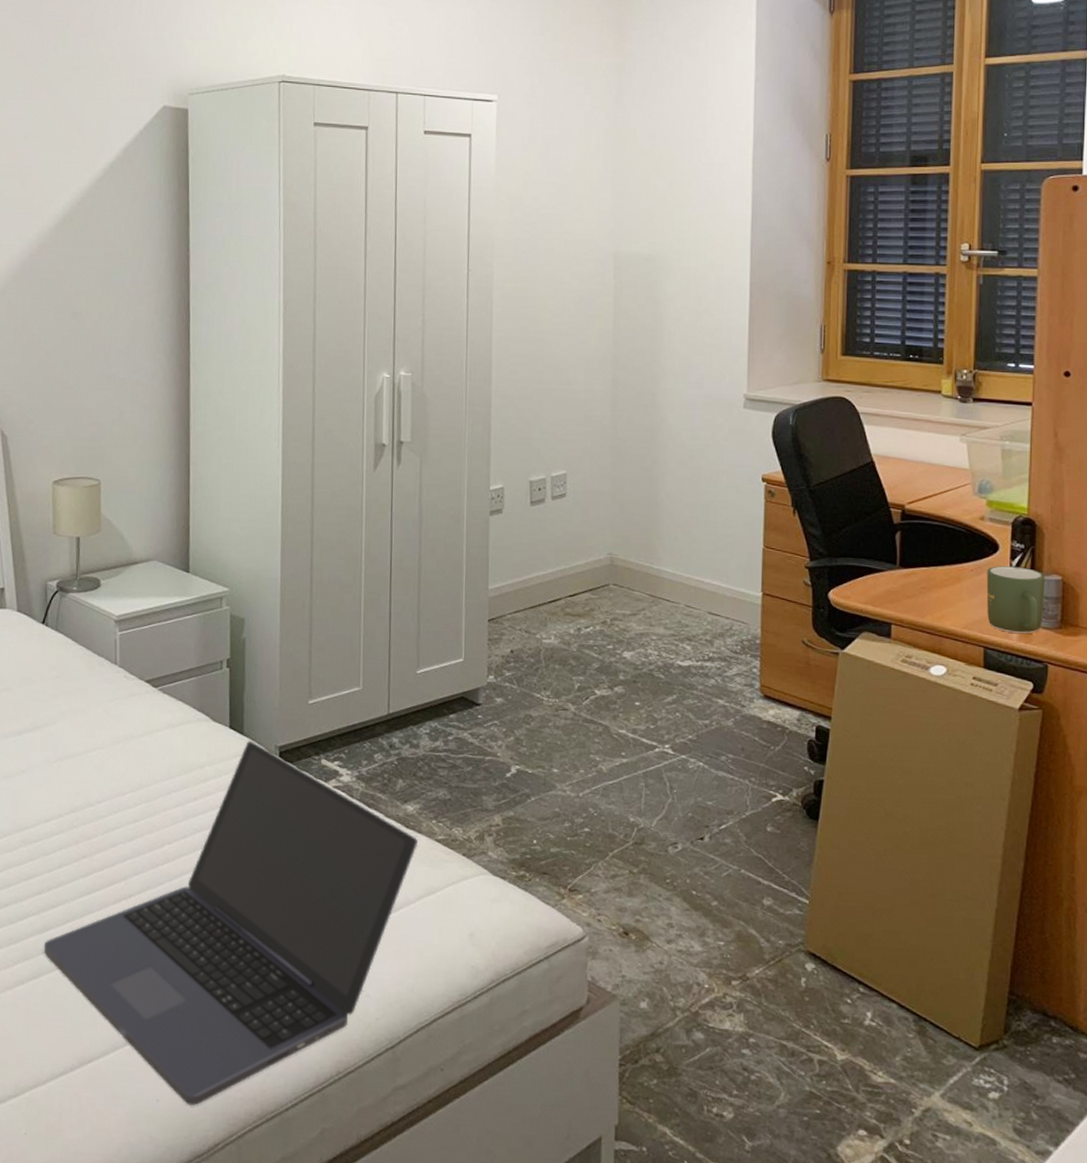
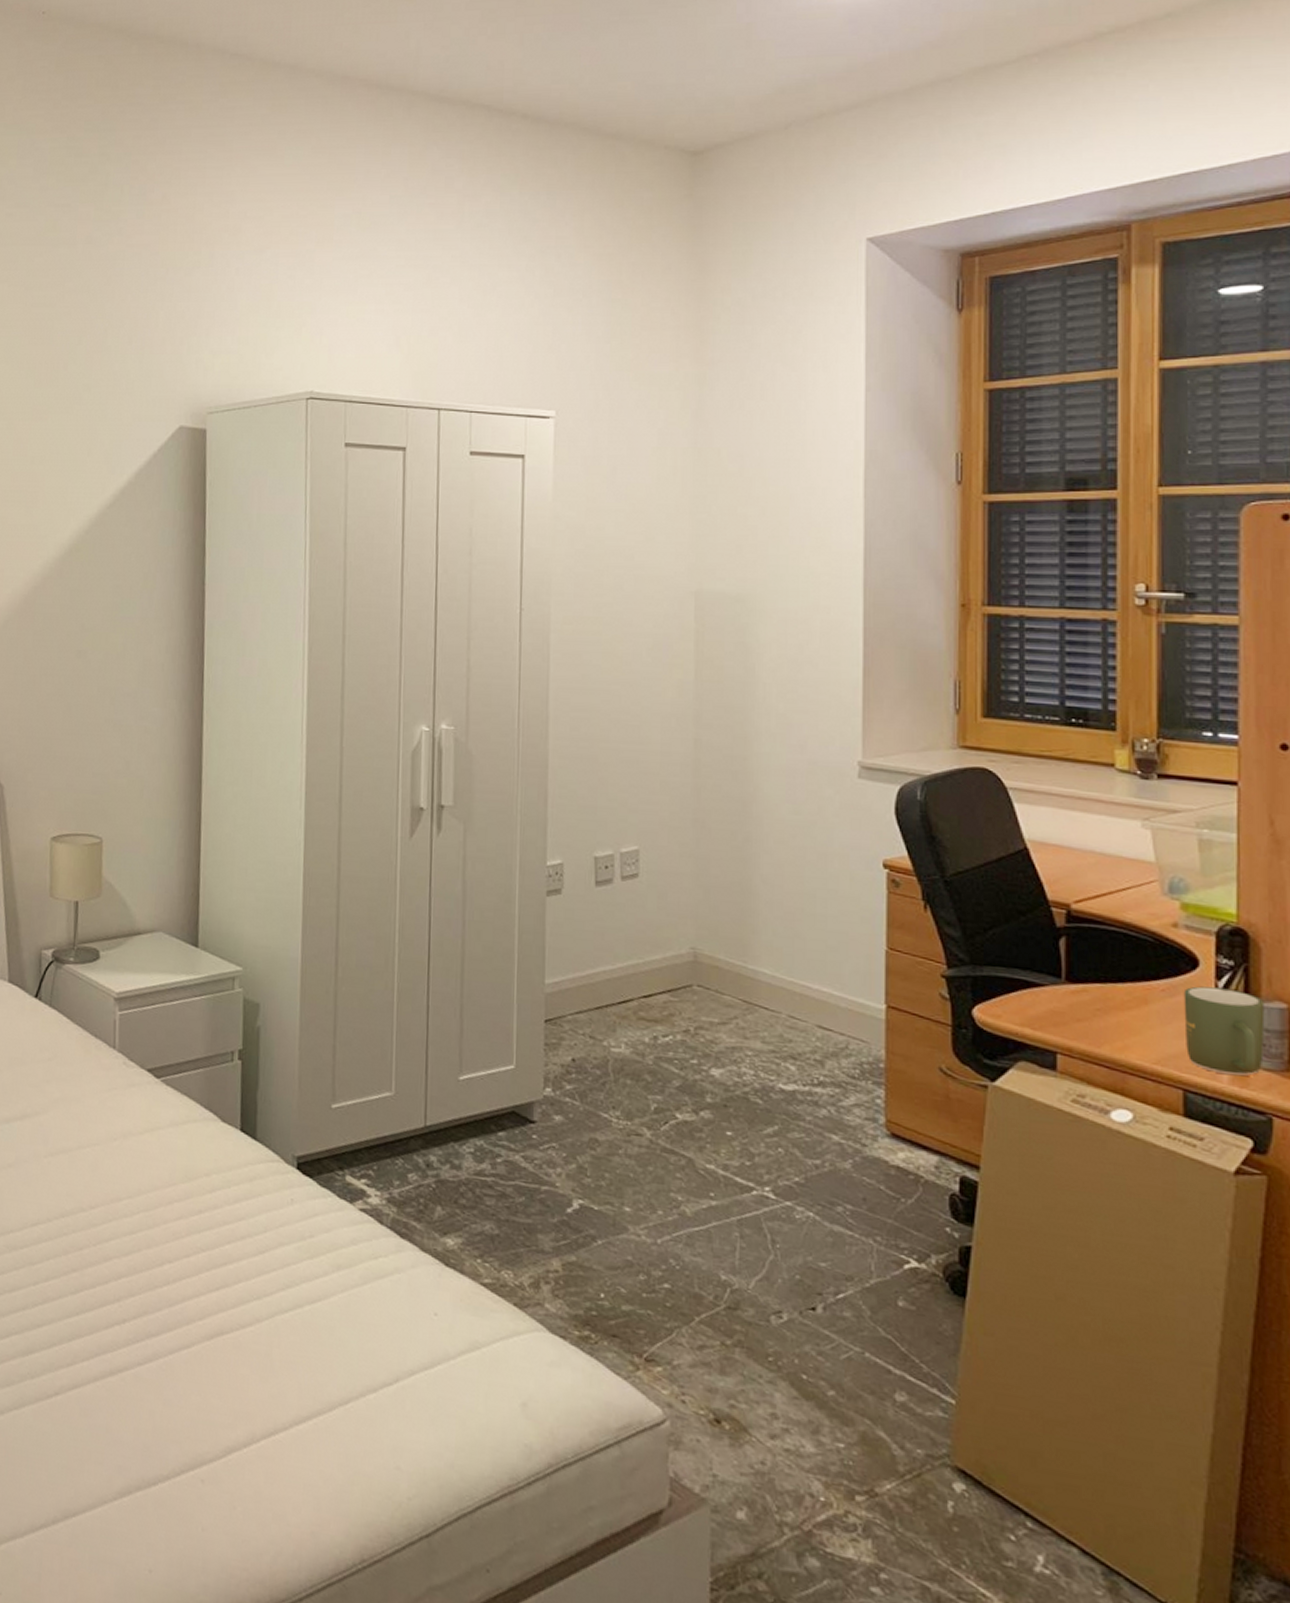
laptop: present [43,740,418,1106] -> none [26,1147,459,1583]

